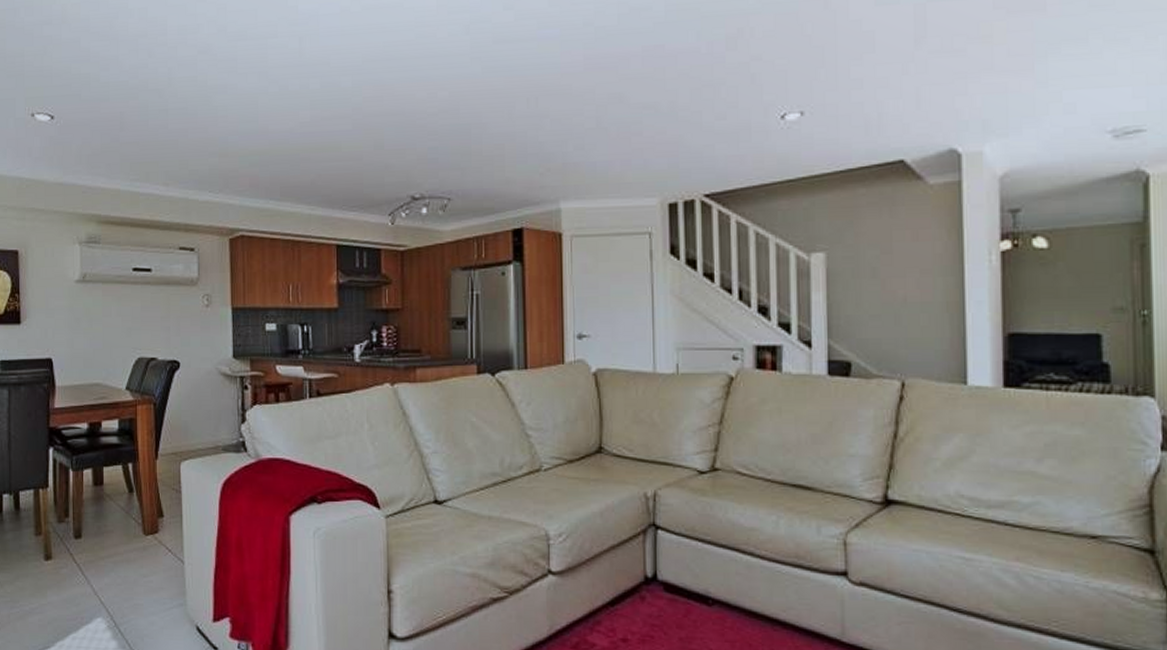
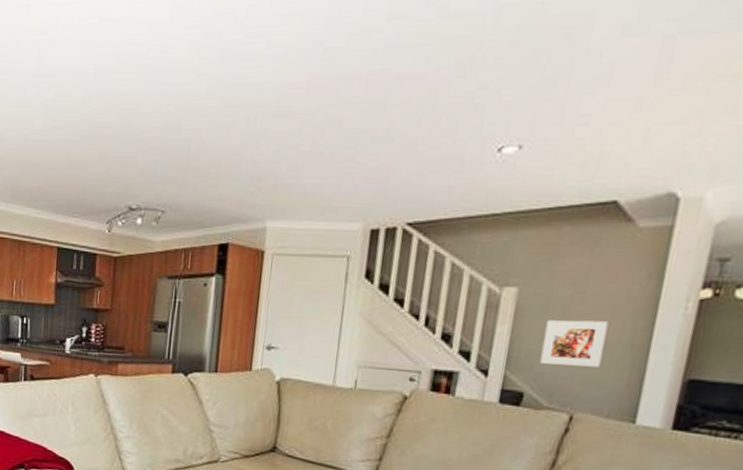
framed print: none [860,281,921,329] -> present [539,320,608,367]

